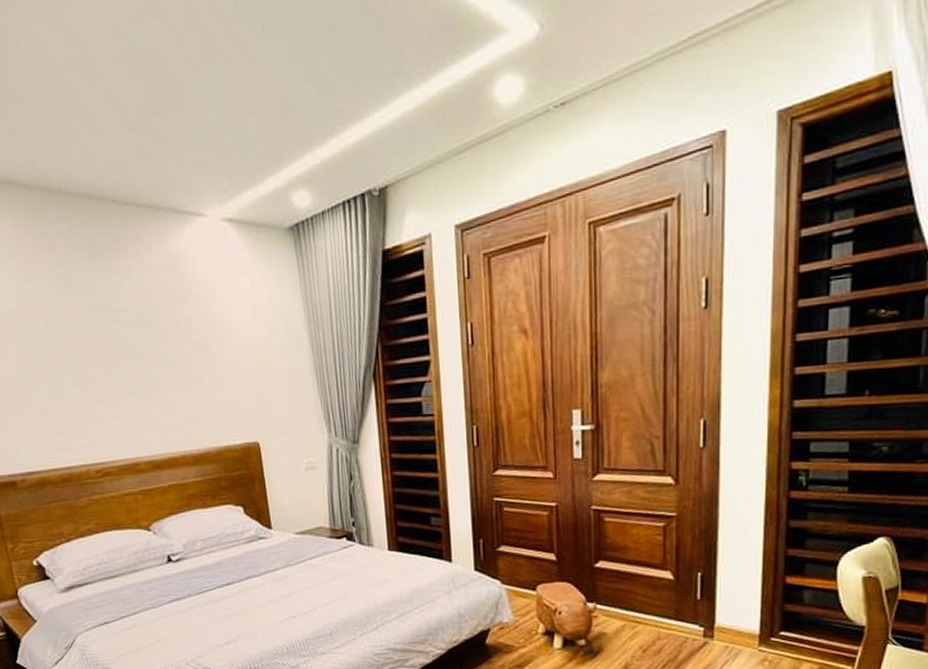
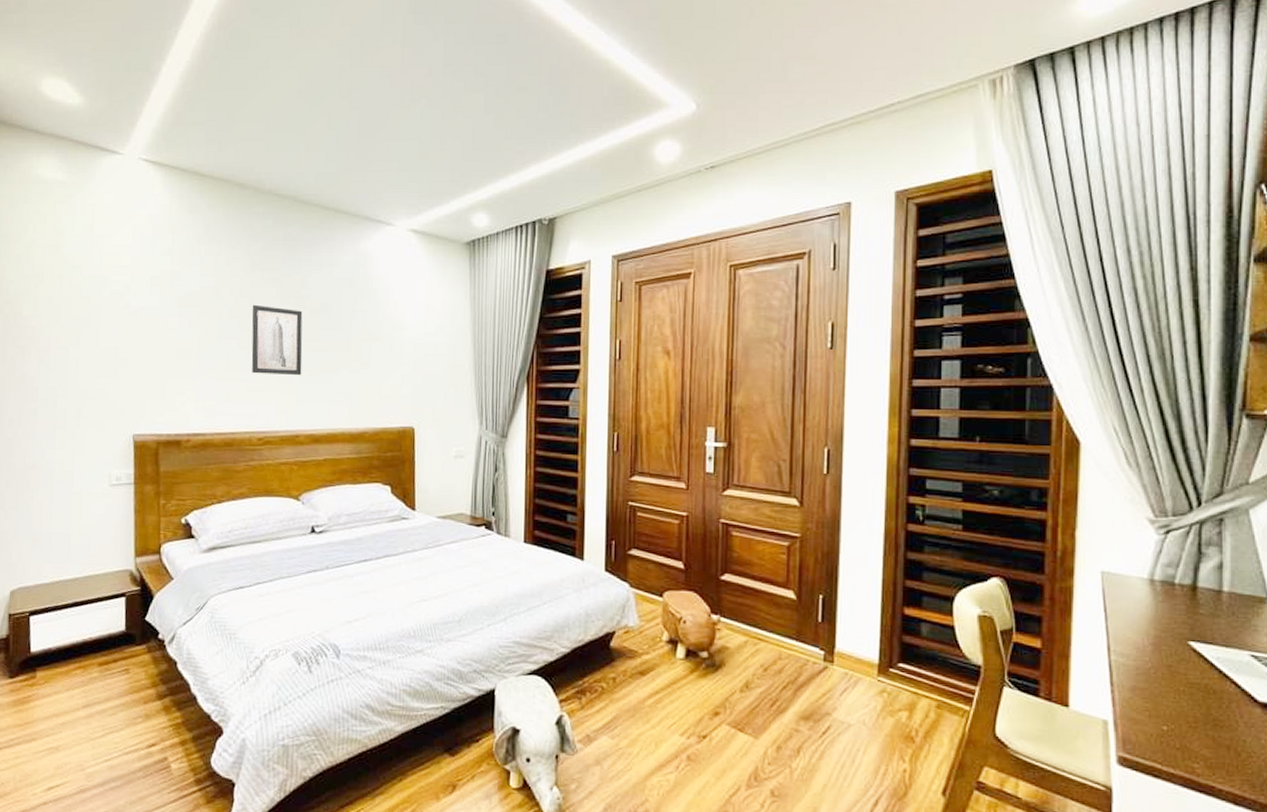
wall art: none [63,324,131,402] -> present [251,304,303,376]

